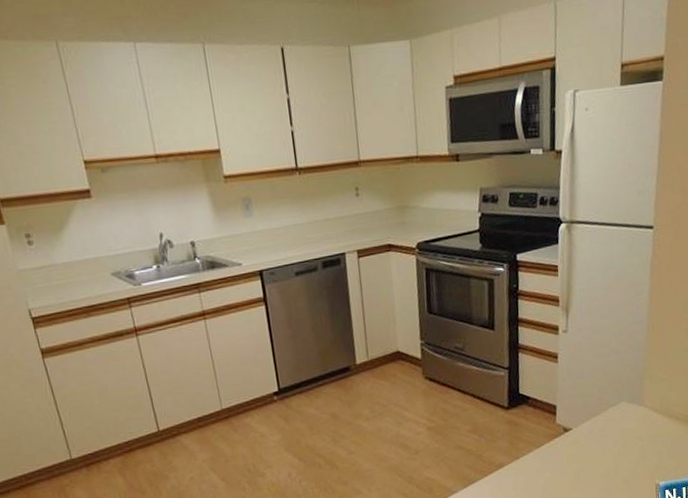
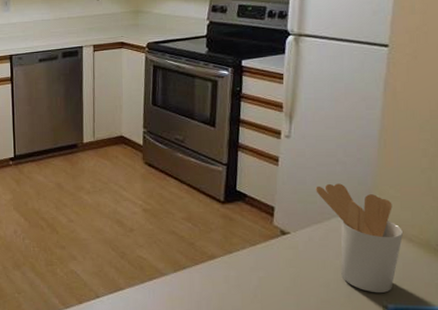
utensil holder: none [593,372,670,474] -> present [316,183,403,294]

